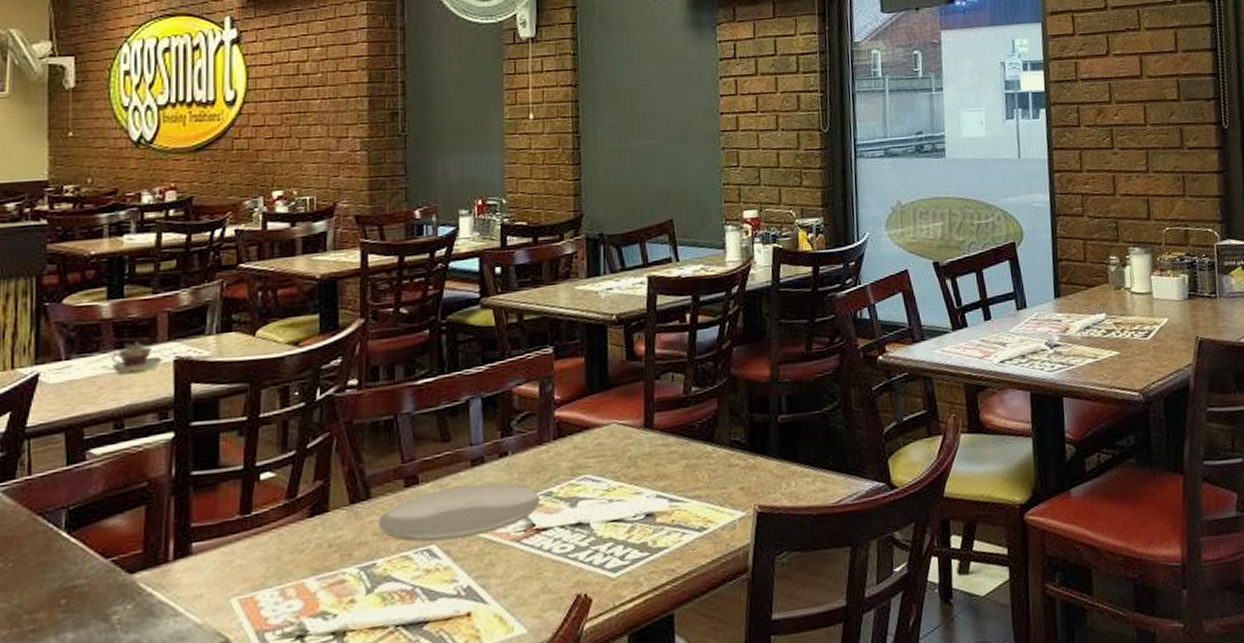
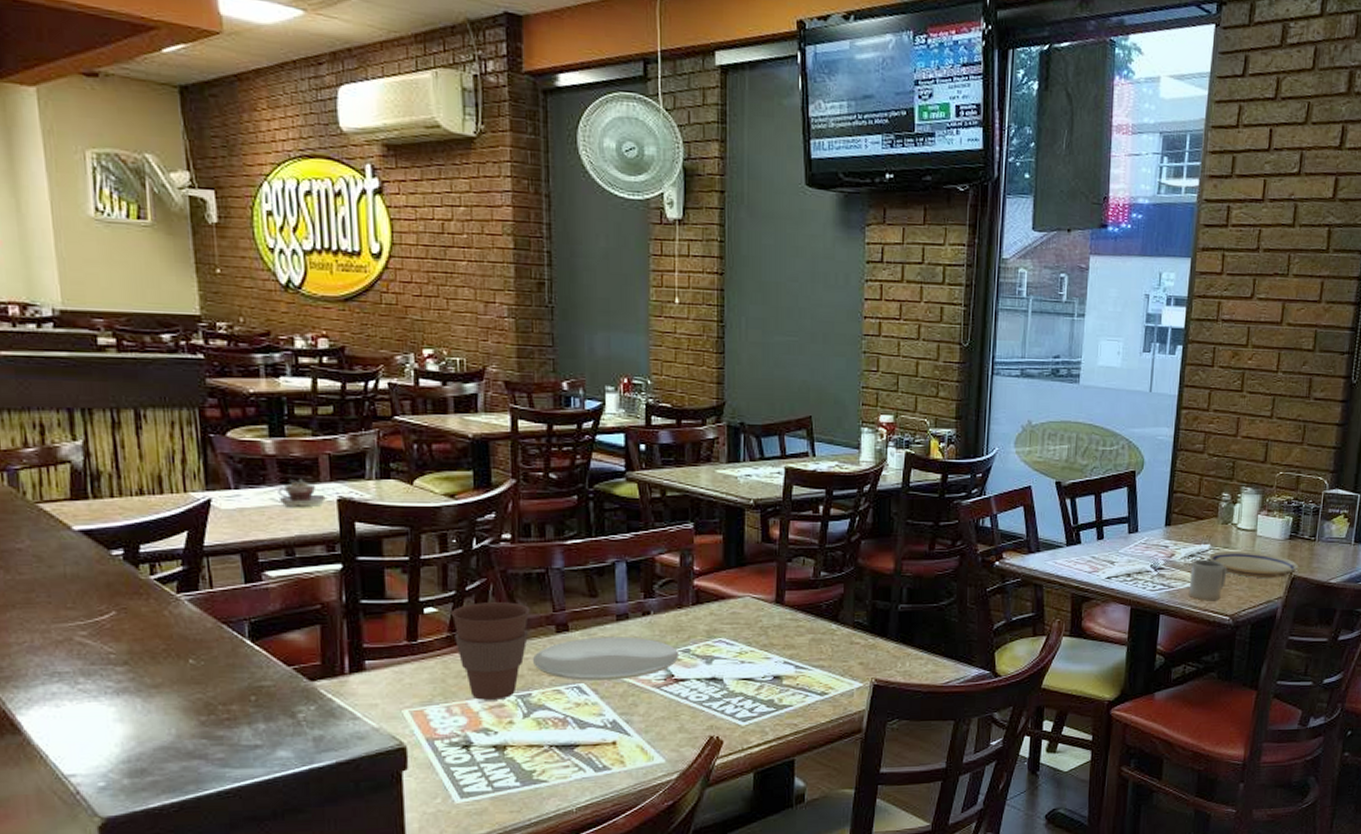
cup: none [289,457,377,577] -> present [450,602,530,700]
cup: none [1088,330,1129,377] -> present [1188,559,1228,601]
plate: none [1106,316,1204,346] -> present [1209,550,1299,578]

